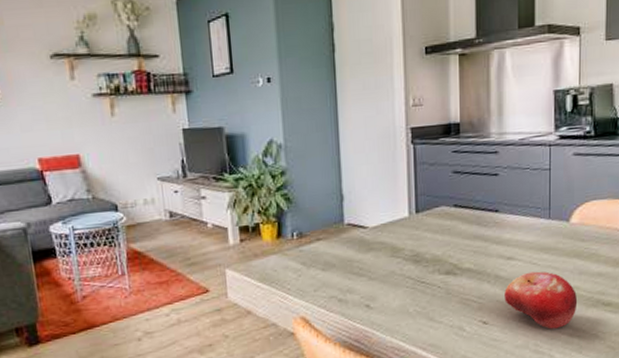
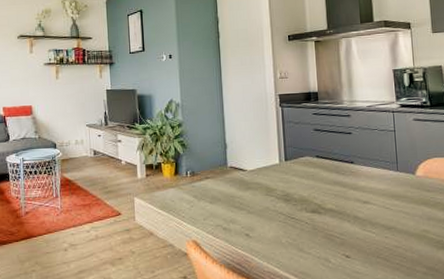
fruit: present [504,271,578,329] -> none [363,215,429,267]

